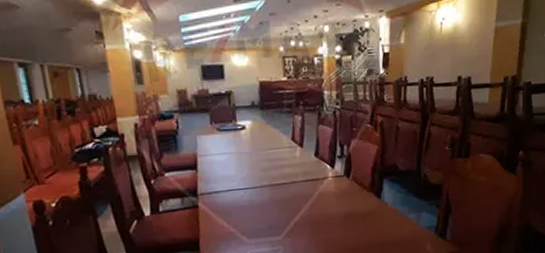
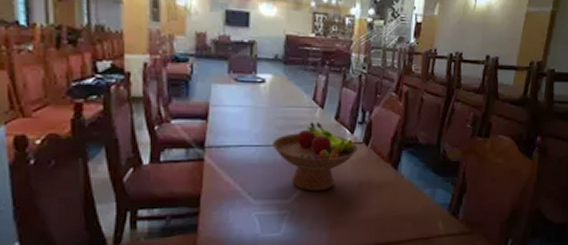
fruit bowl: none [259,160,340,227] -> present [273,122,358,191]

